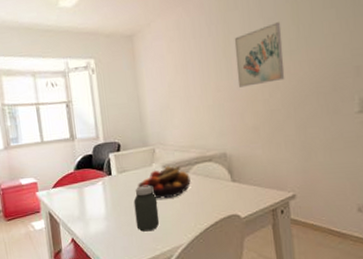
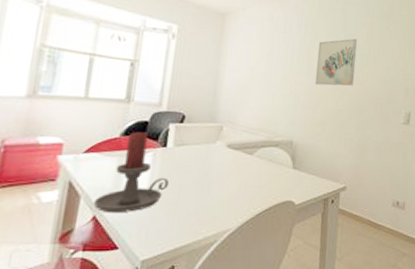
candle holder: none [69,164,121,236] -> present [93,132,169,214]
jar: present [133,186,160,232] -> none [182,163,214,213]
fruit bowl: present [137,165,191,199] -> none [193,144,254,179]

